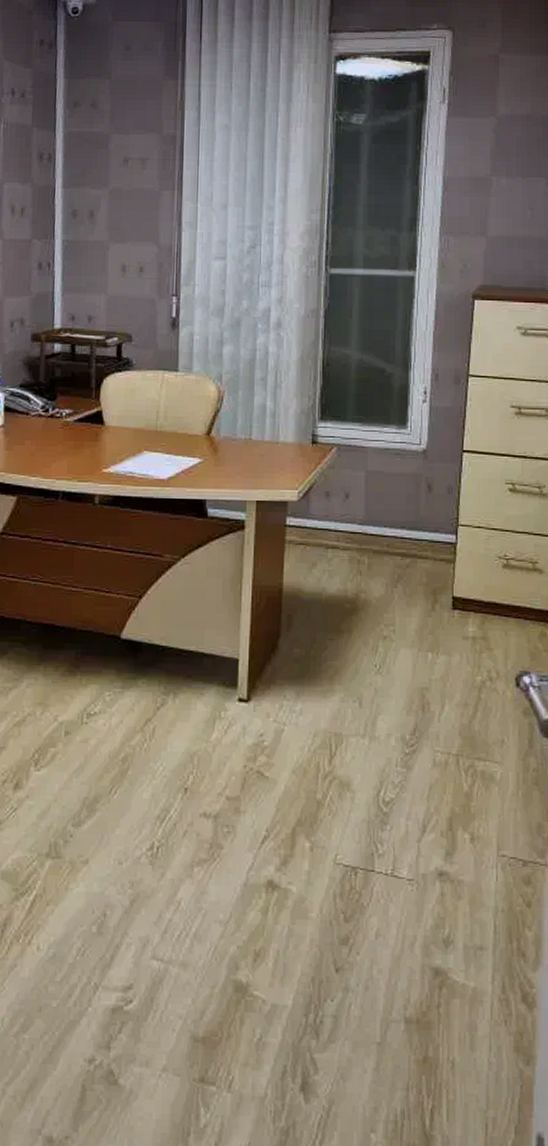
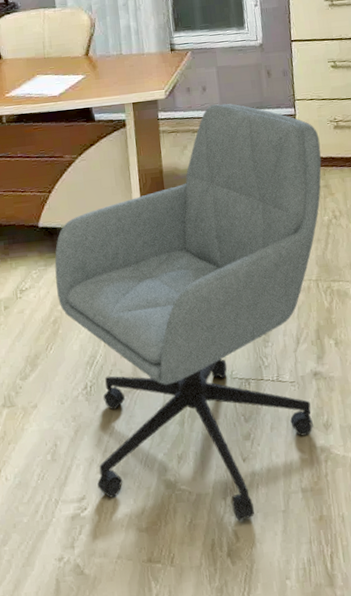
office chair: none [132,517,483,1047] -> present [54,103,322,520]

